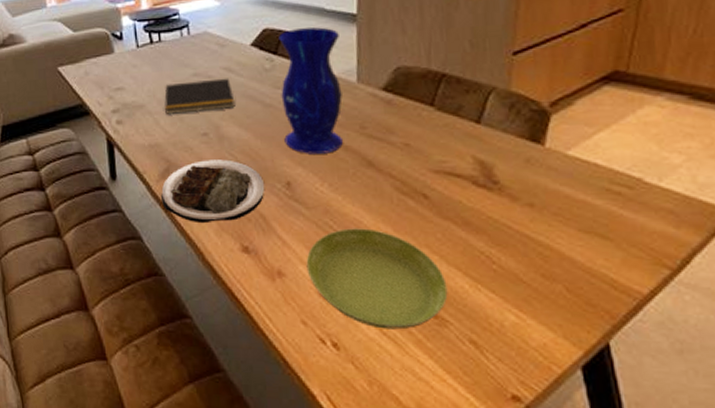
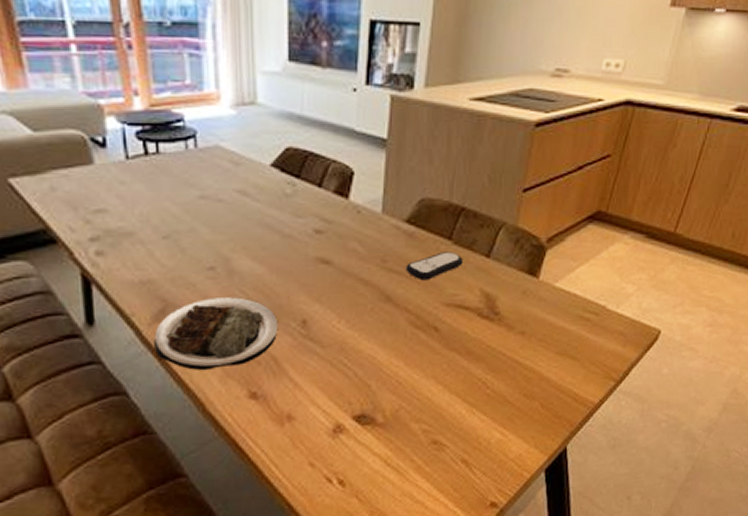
notepad: present [165,78,235,114] -> none [162,202,249,244]
vase: present [278,27,343,154] -> none [302,150,367,290]
saucer: present [306,228,448,330] -> none [317,364,448,461]
remote control: none [386,117,450,147] -> present [405,251,464,281]

